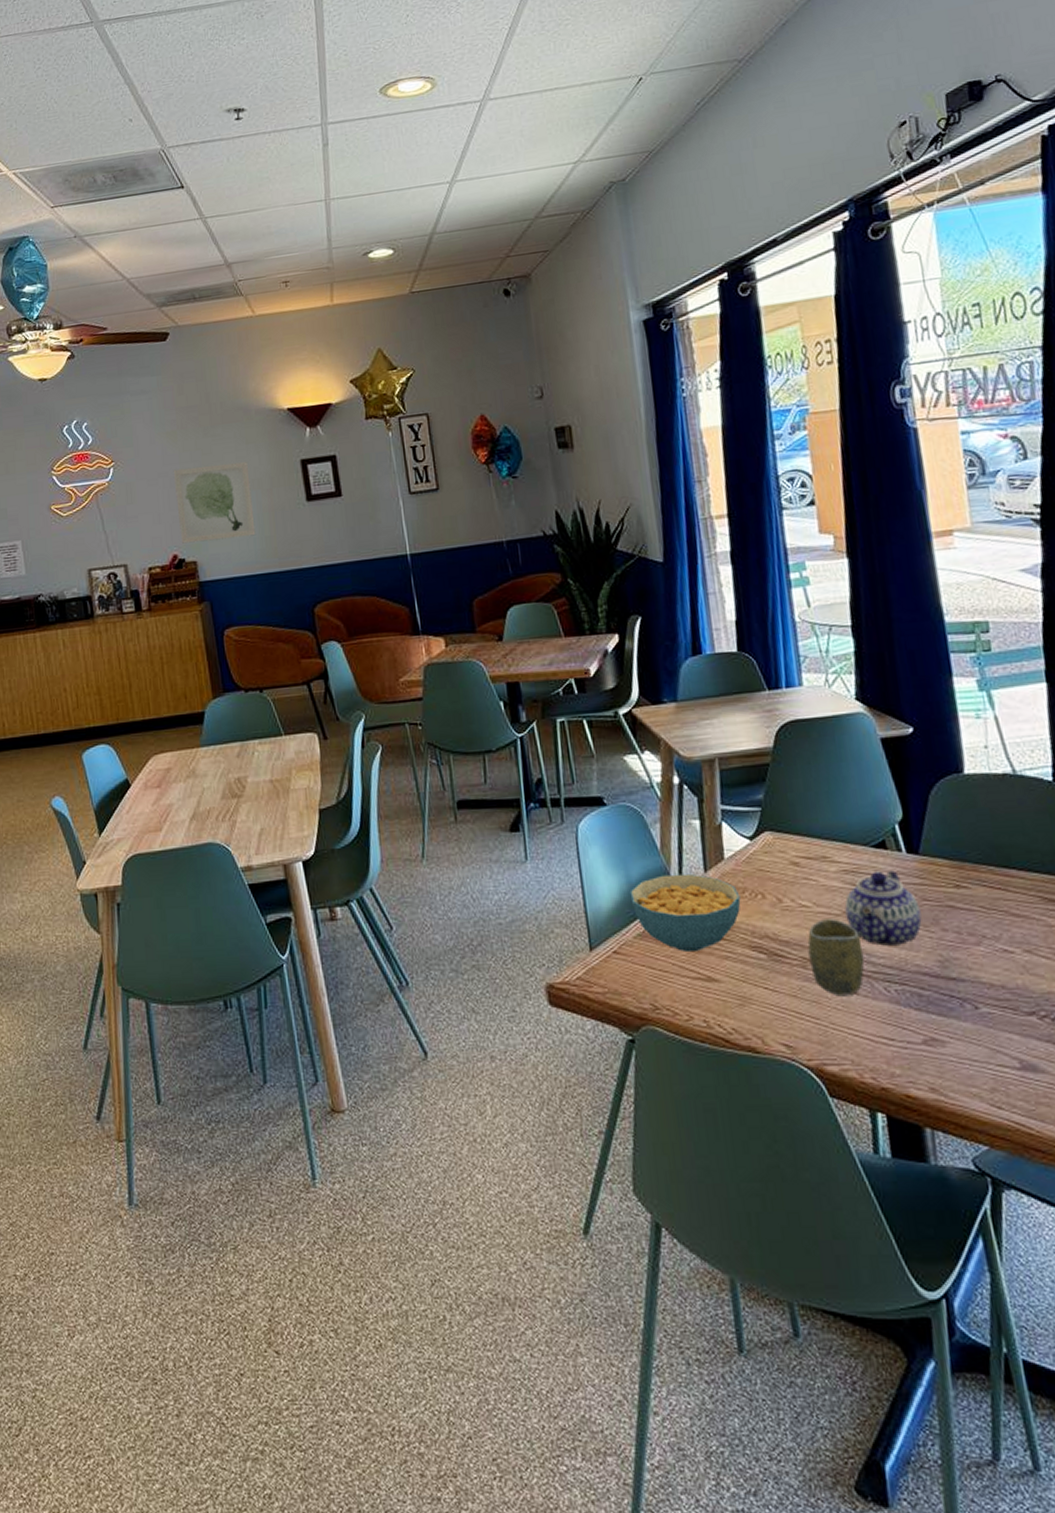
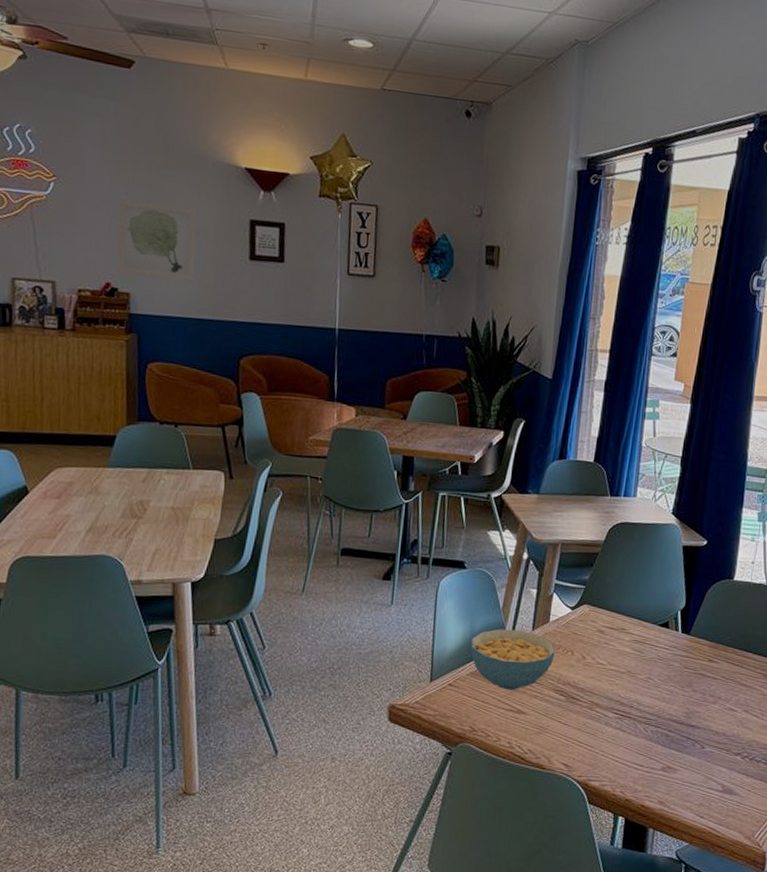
cup: present [807,918,865,997] -> none [595,675,636,733]
teapot: present [844,870,922,946] -> none [628,644,682,699]

